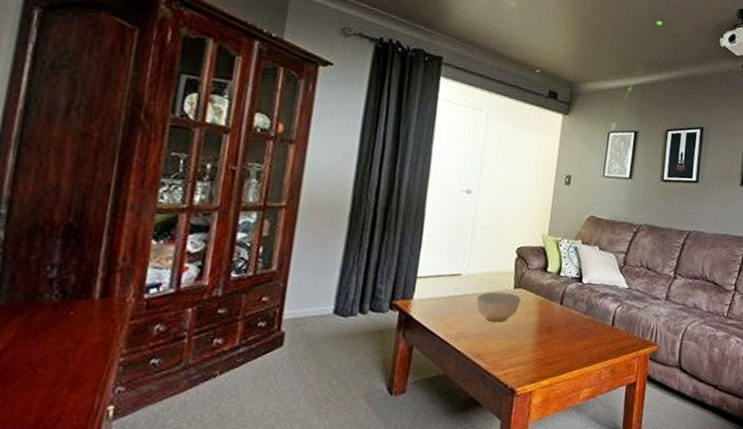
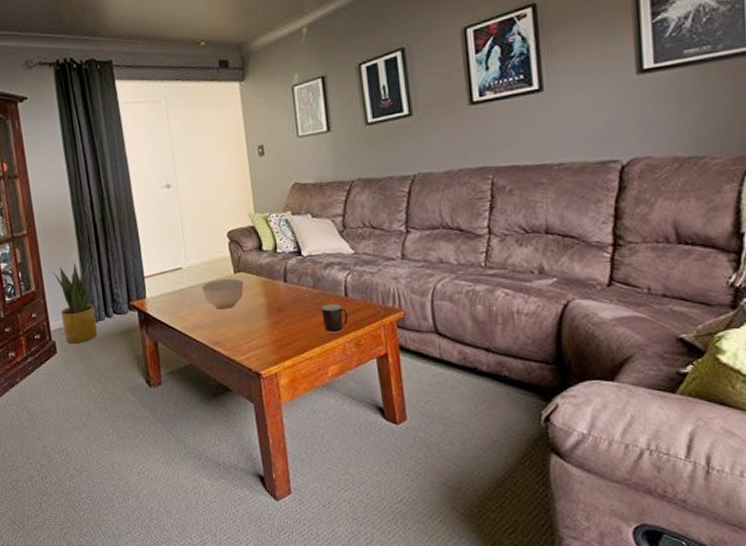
planter: none [299,249,356,338] -> present [53,263,98,344]
mug: none [586,330,611,360] -> present [320,303,349,335]

